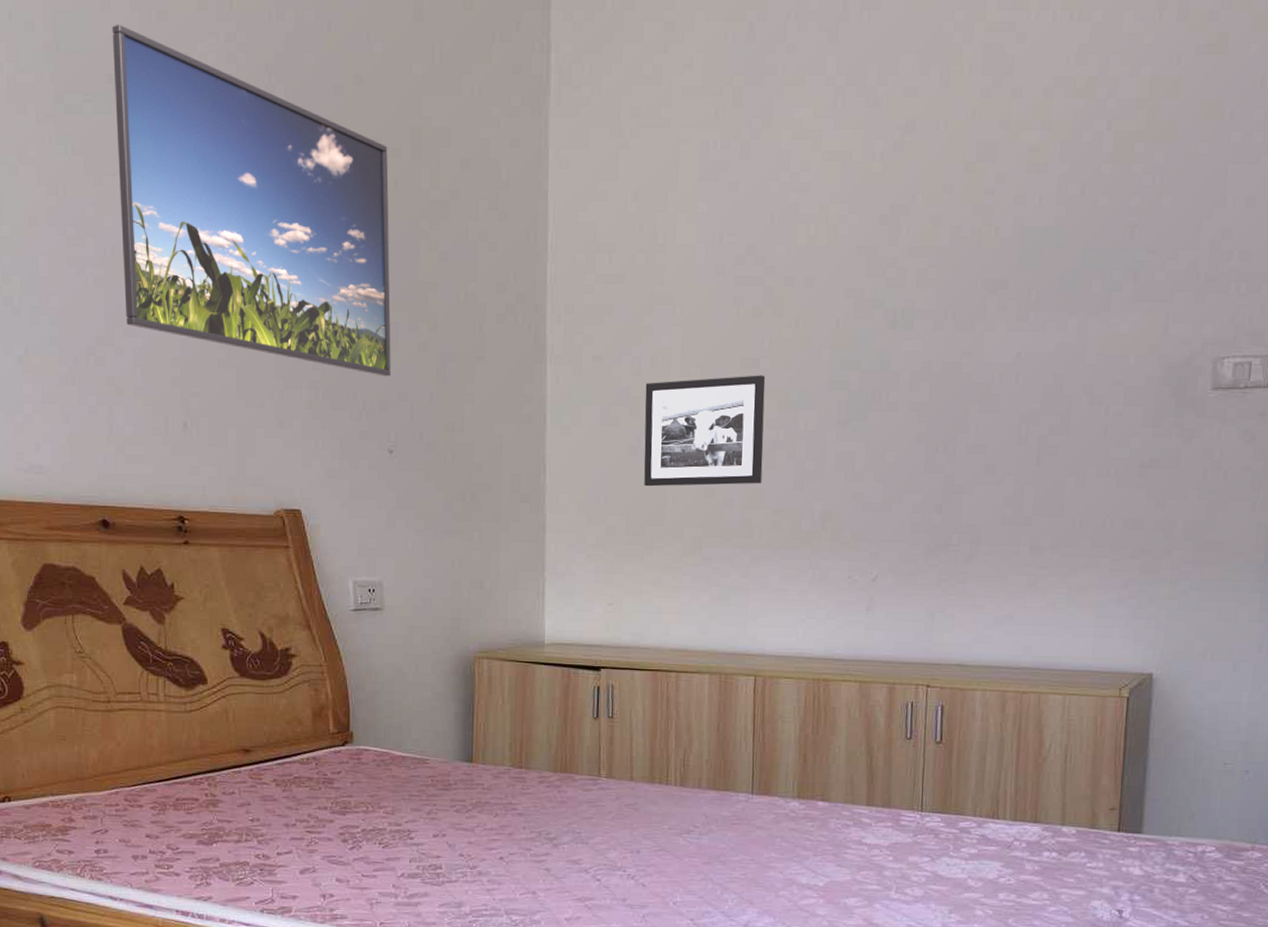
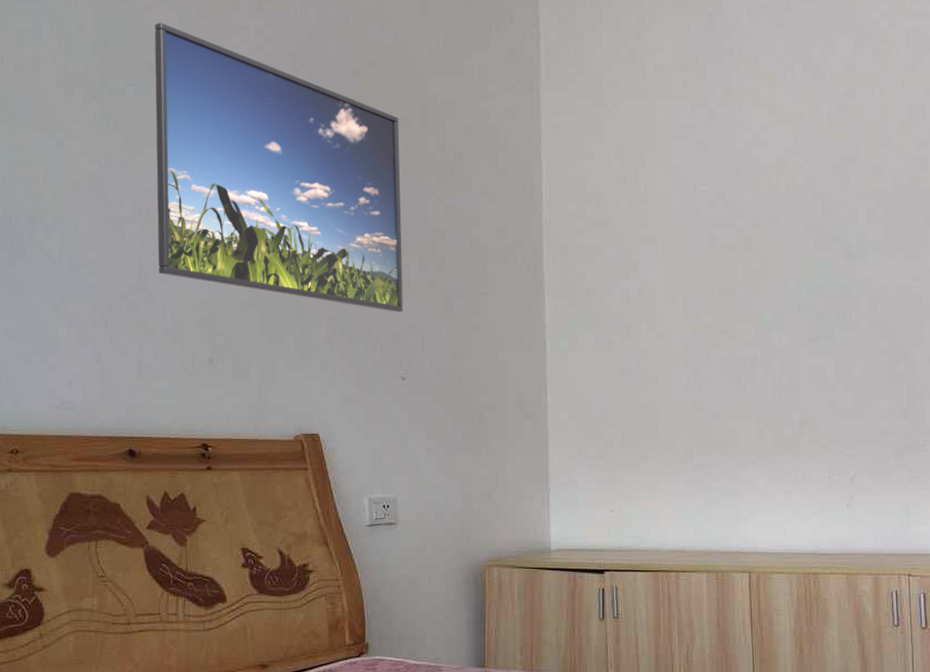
picture frame: present [644,375,766,487] -> none [634,301,744,402]

